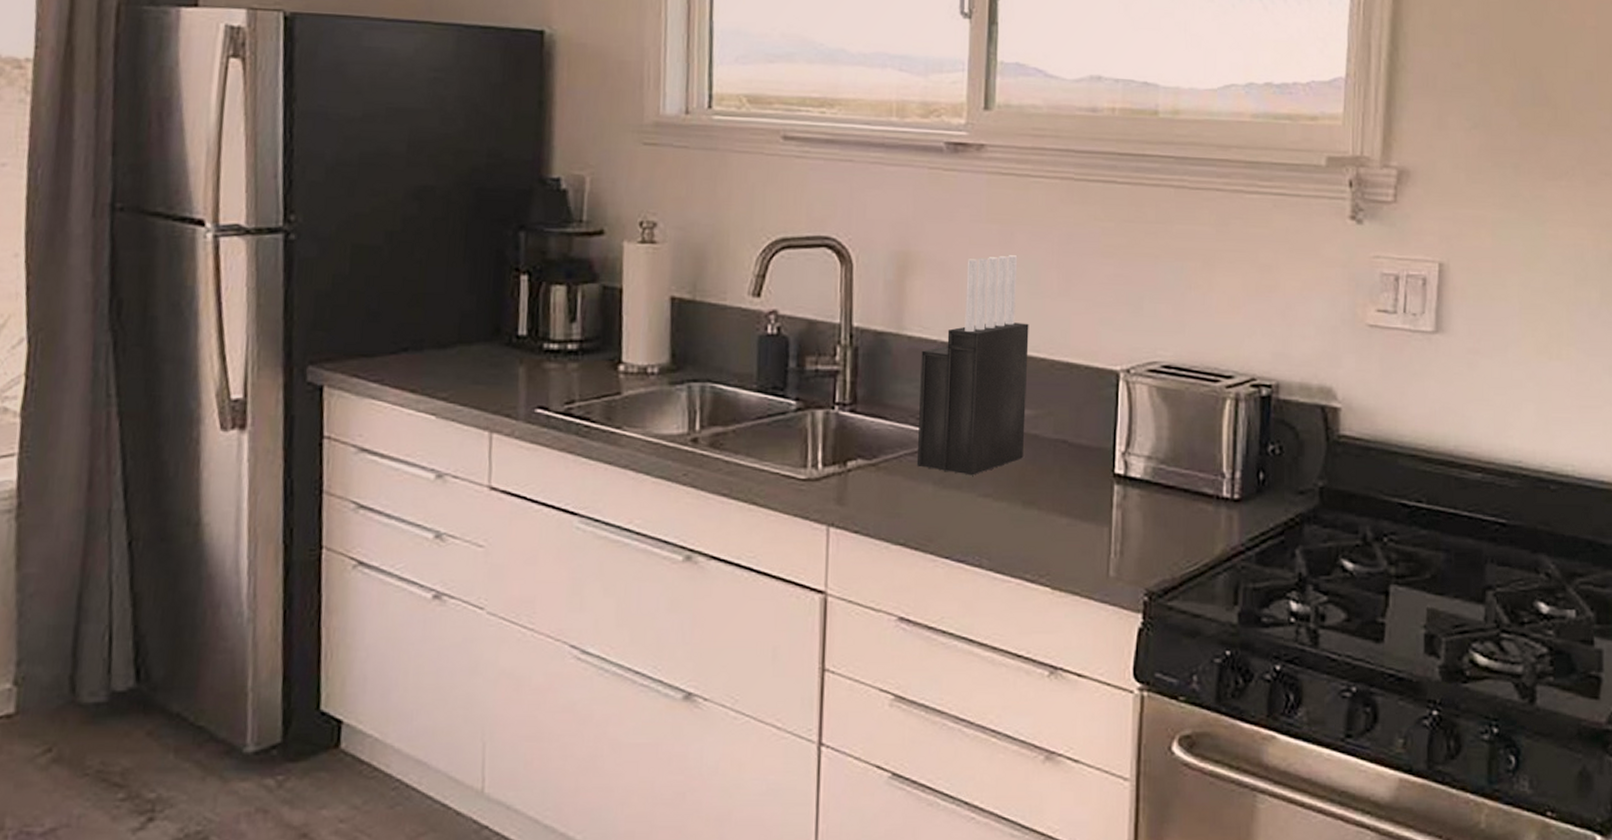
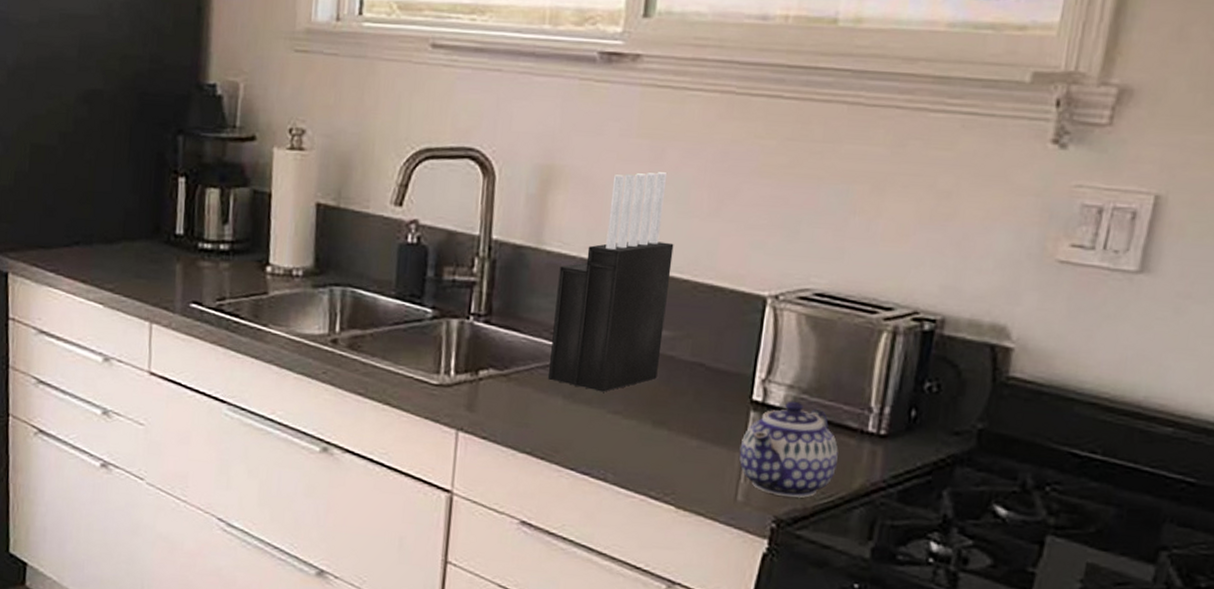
teapot: none [1107,472,1198,568] -> present [739,401,838,498]

